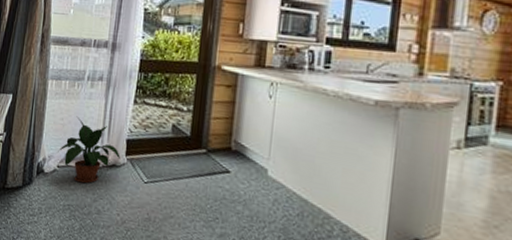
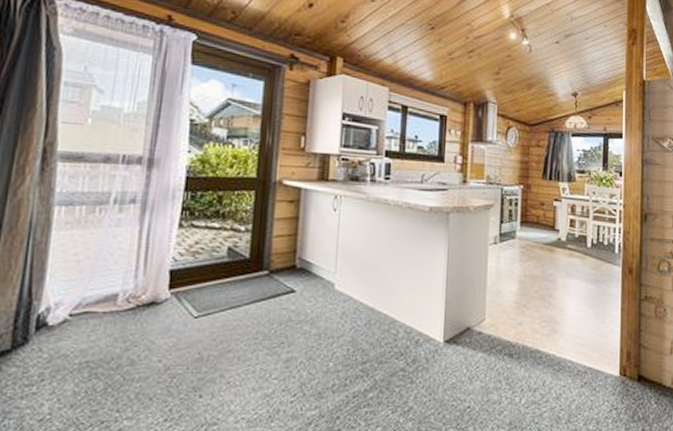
potted plant: present [56,116,120,183] -> none [67,249,161,331]

